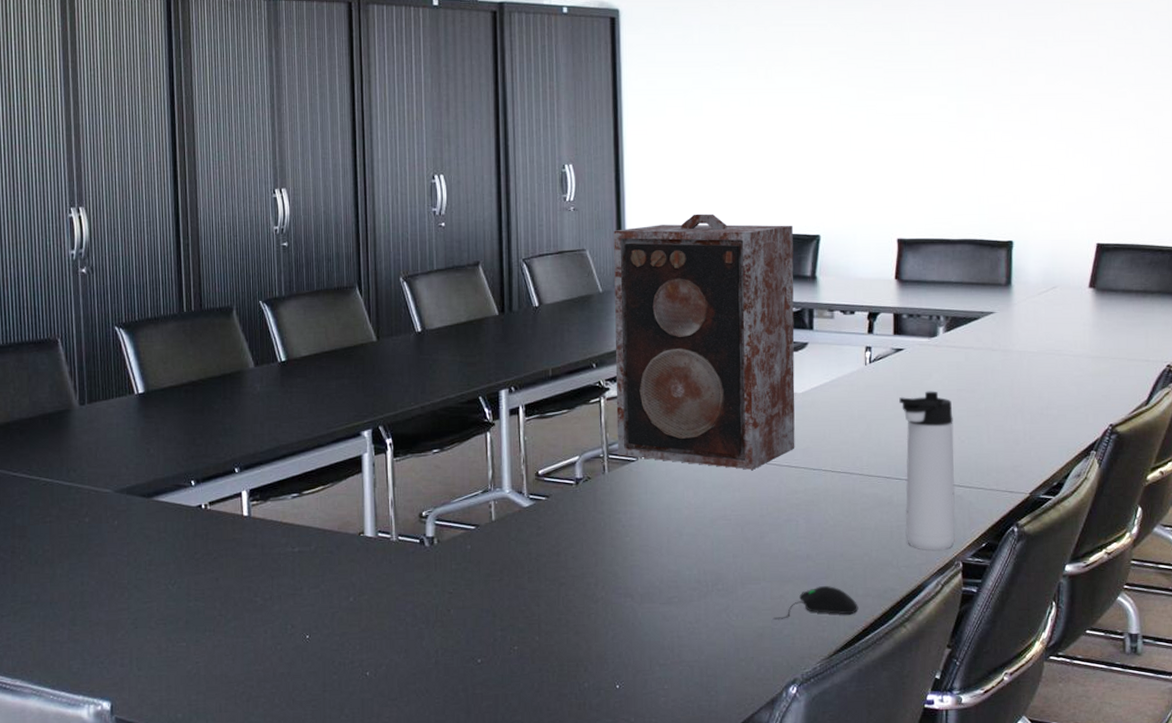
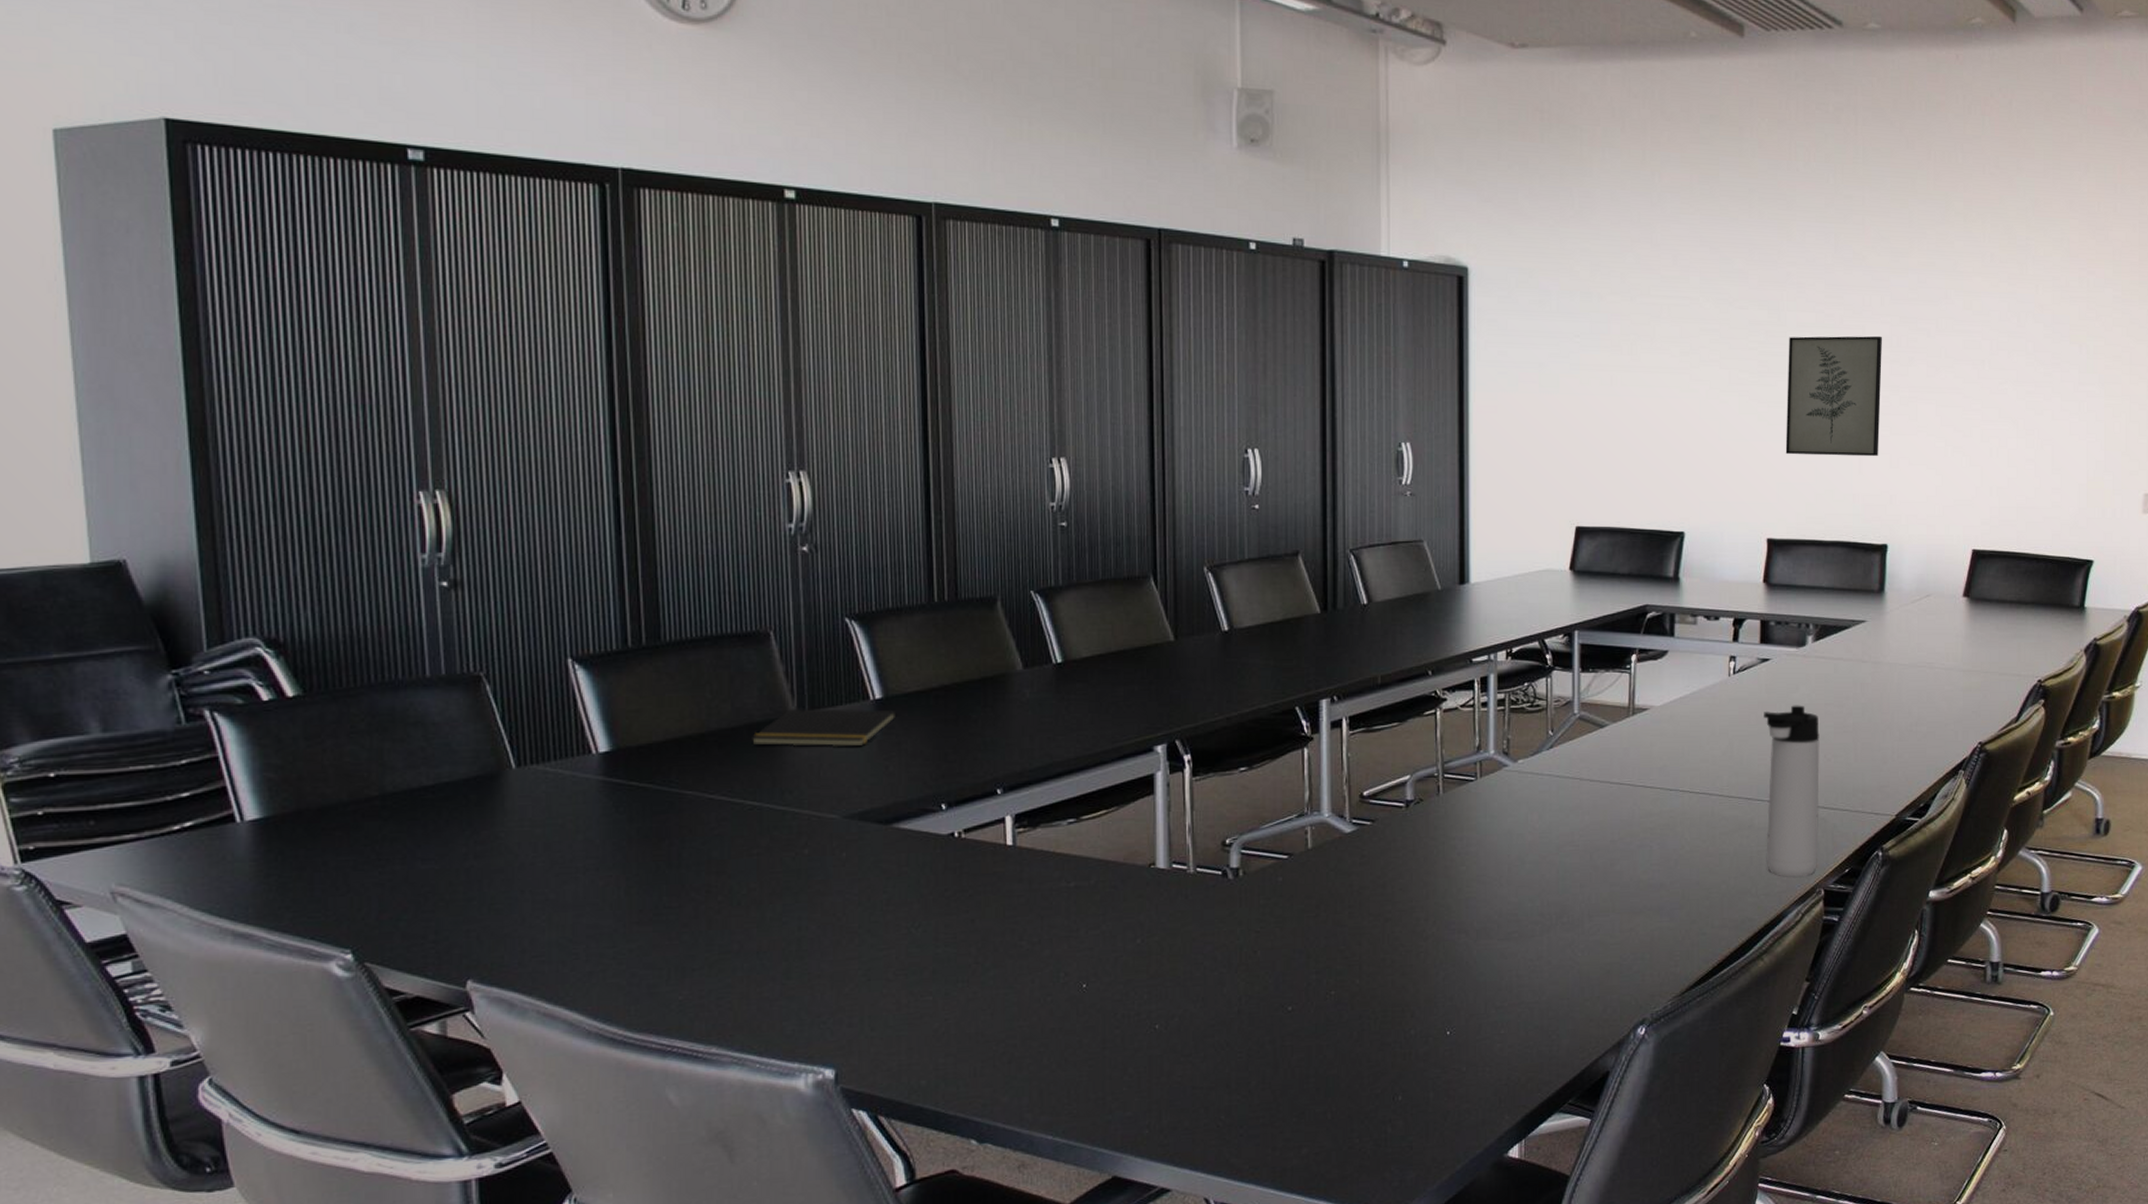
notepad: none [44,401,156,434] -> present [750,708,897,748]
speaker: present [613,213,795,470] -> none [1454,504,1655,791]
computer mouse: present [772,586,859,621] -> none [1621,917,1714,956]
wall art: none [912,49,1002,161] -> present [1785,336,1882,456]

